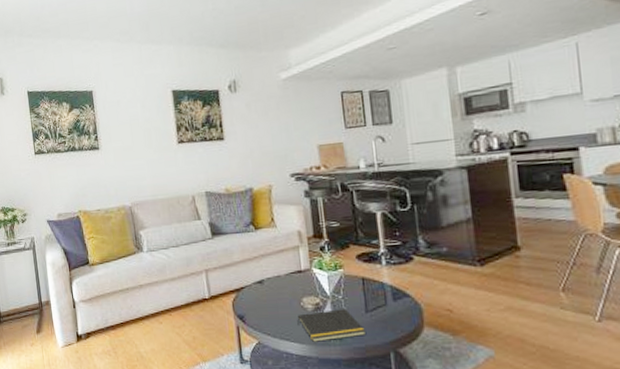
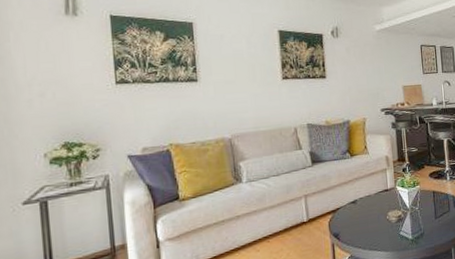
notepad: present [297,309,367,342] -> none [383,217,435,248]

